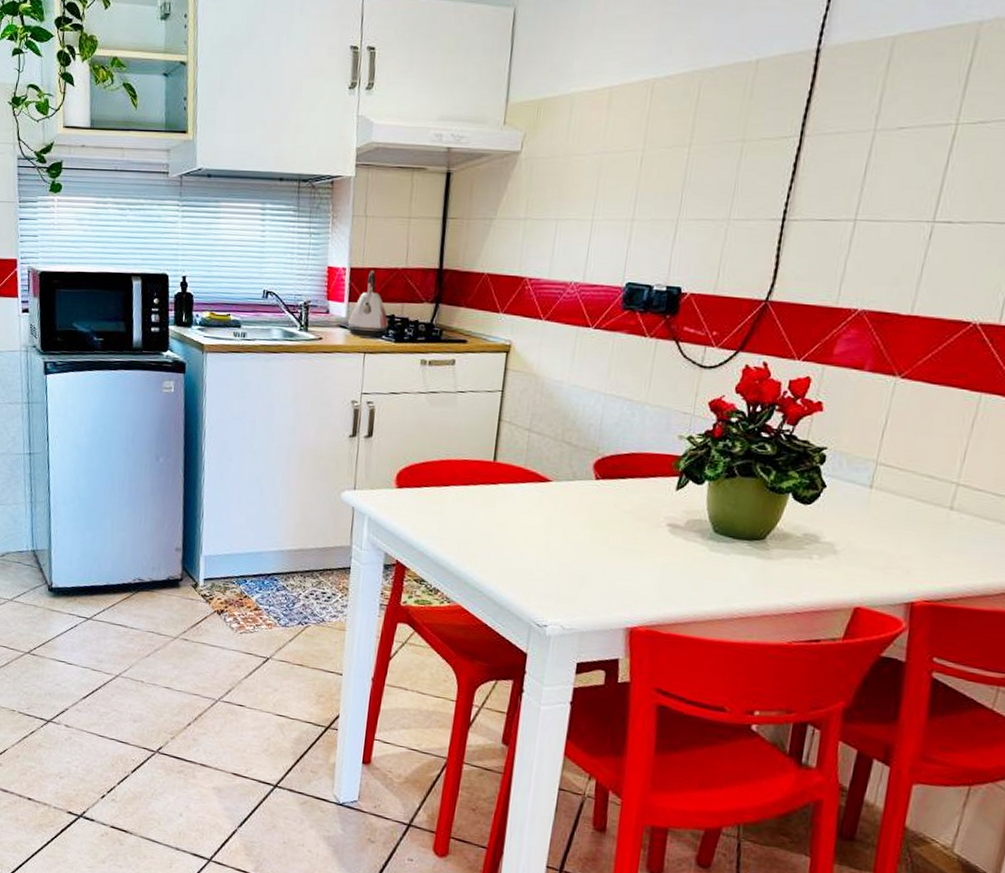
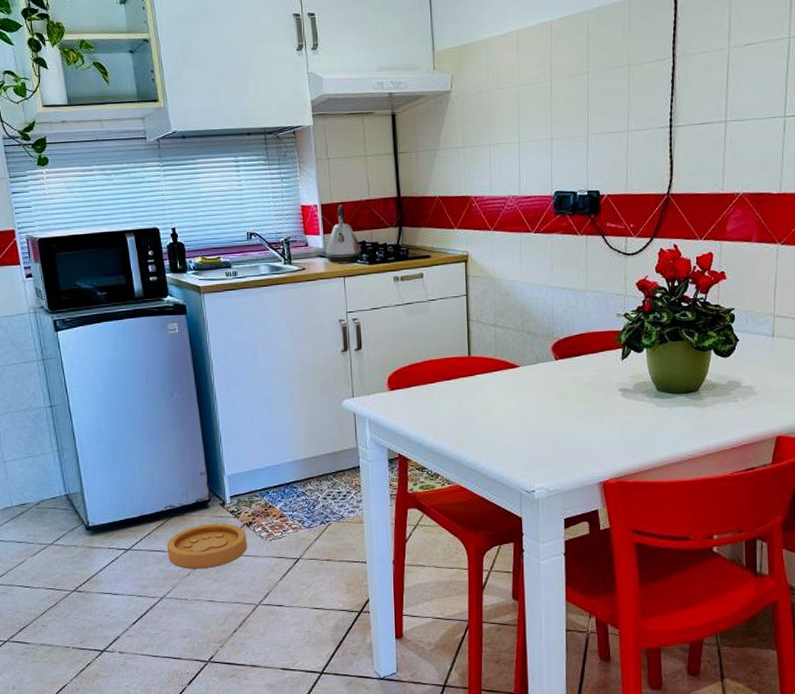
pet bowl: none [129,604,216,653] -> present [167,523,247,569]

